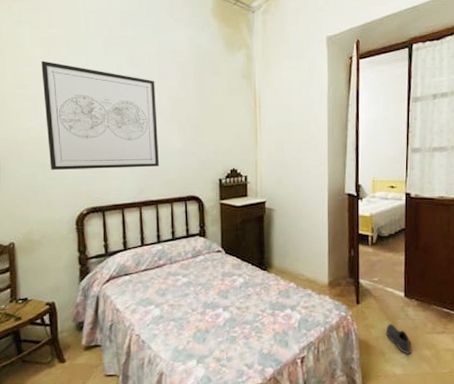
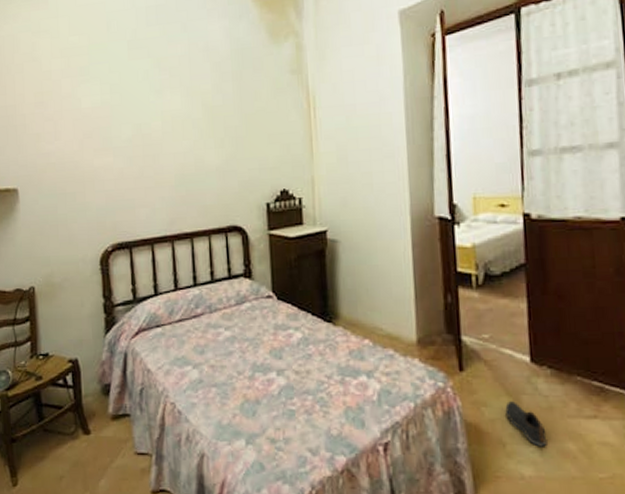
wall art: present [41,61,159,170] -> none [61,73,193,200]

